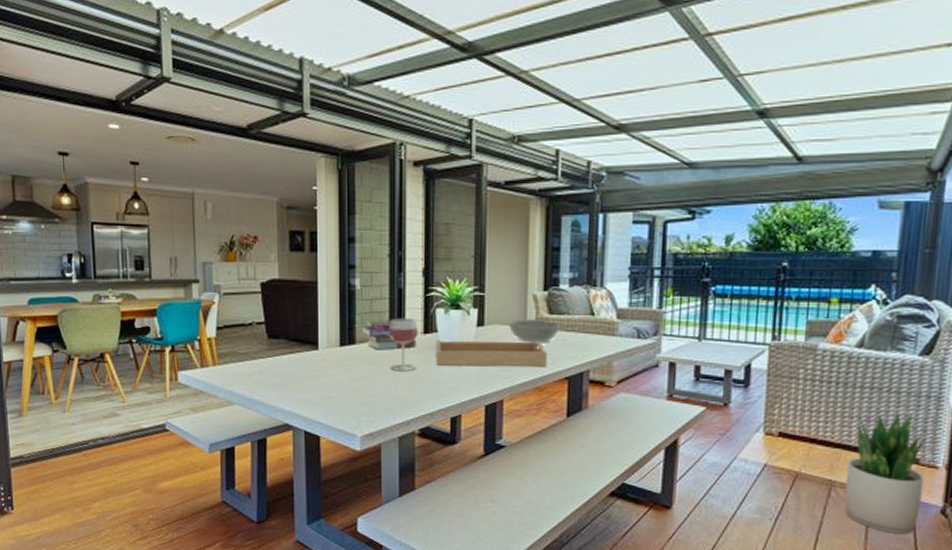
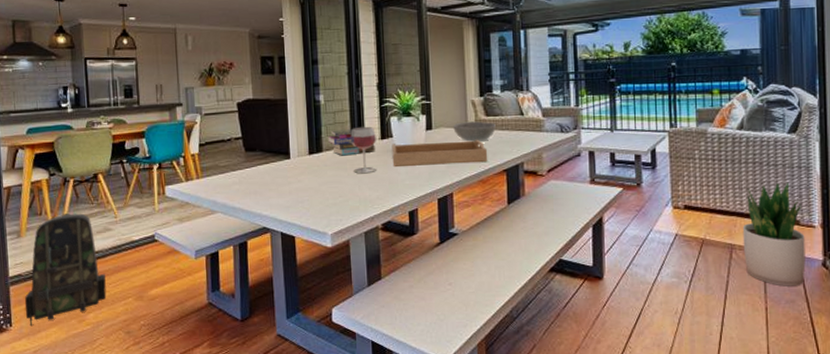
backpack: none [26,394,113,512] -> present [24,213,107,327]

